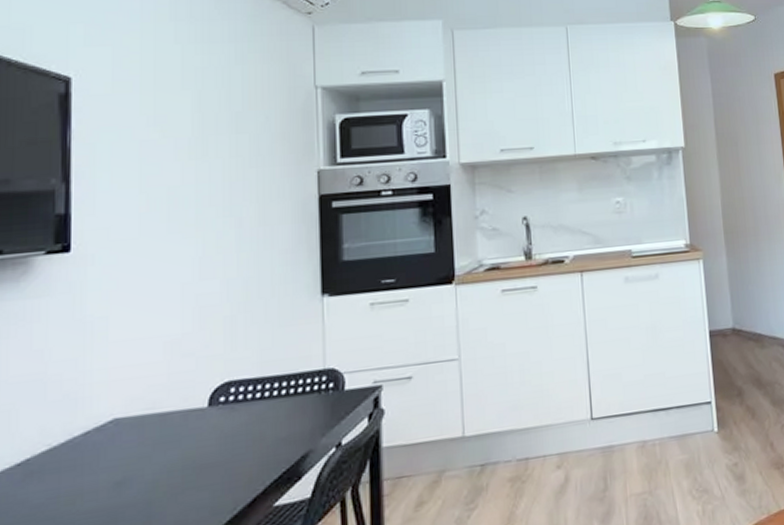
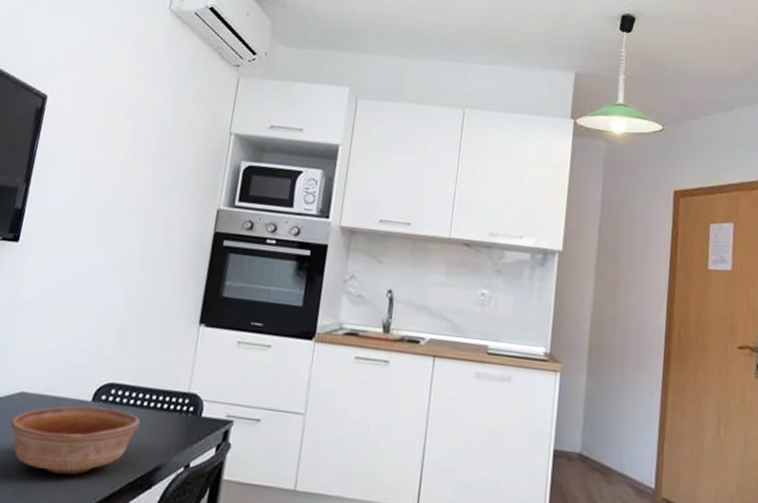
bowl: none [107,407,273,497] -> present [9,406,140,475]

